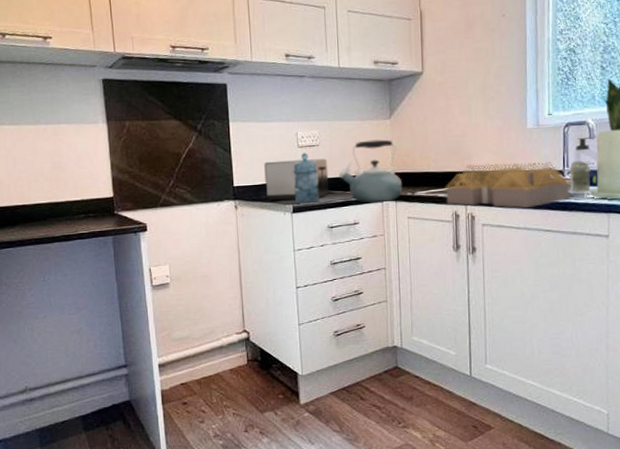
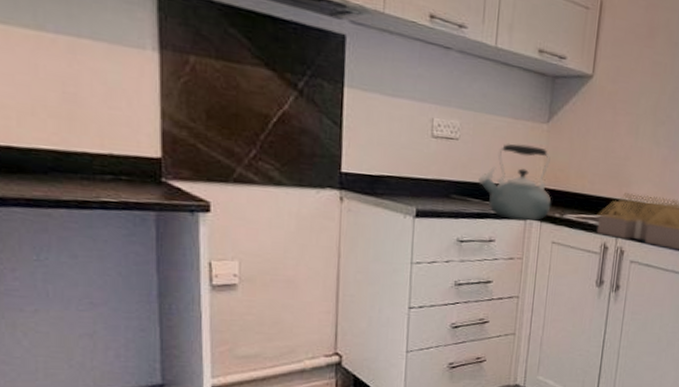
toaster: present [264,158,329,201] -> none [383,147,467,204]
canister: present [293,153,319,204] -> none [420,145,455,210]

